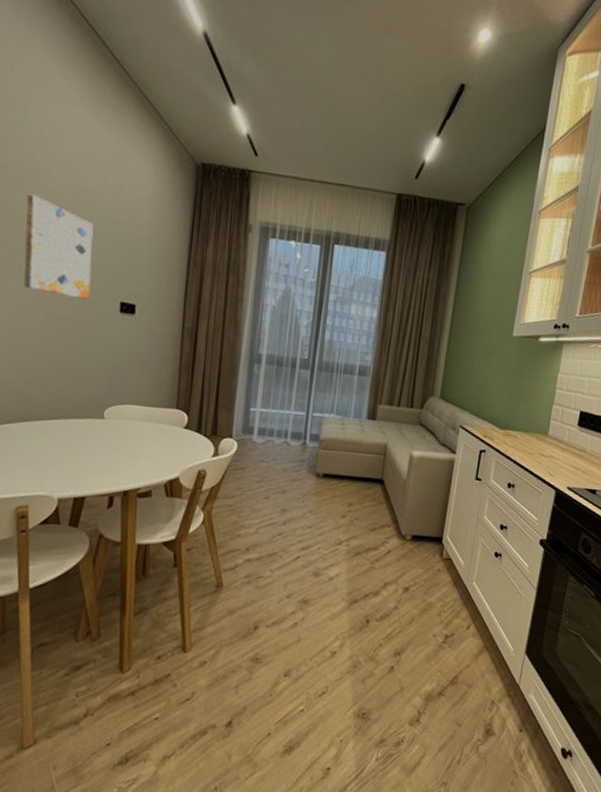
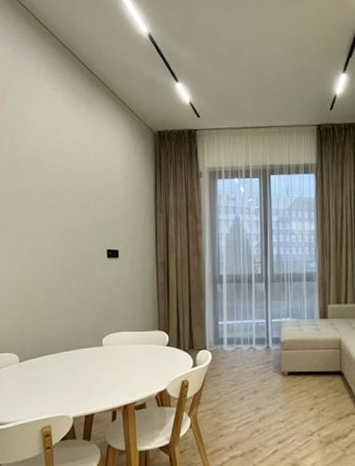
wall art: present [23,193,94,300] -> none [32,178,83,252]

